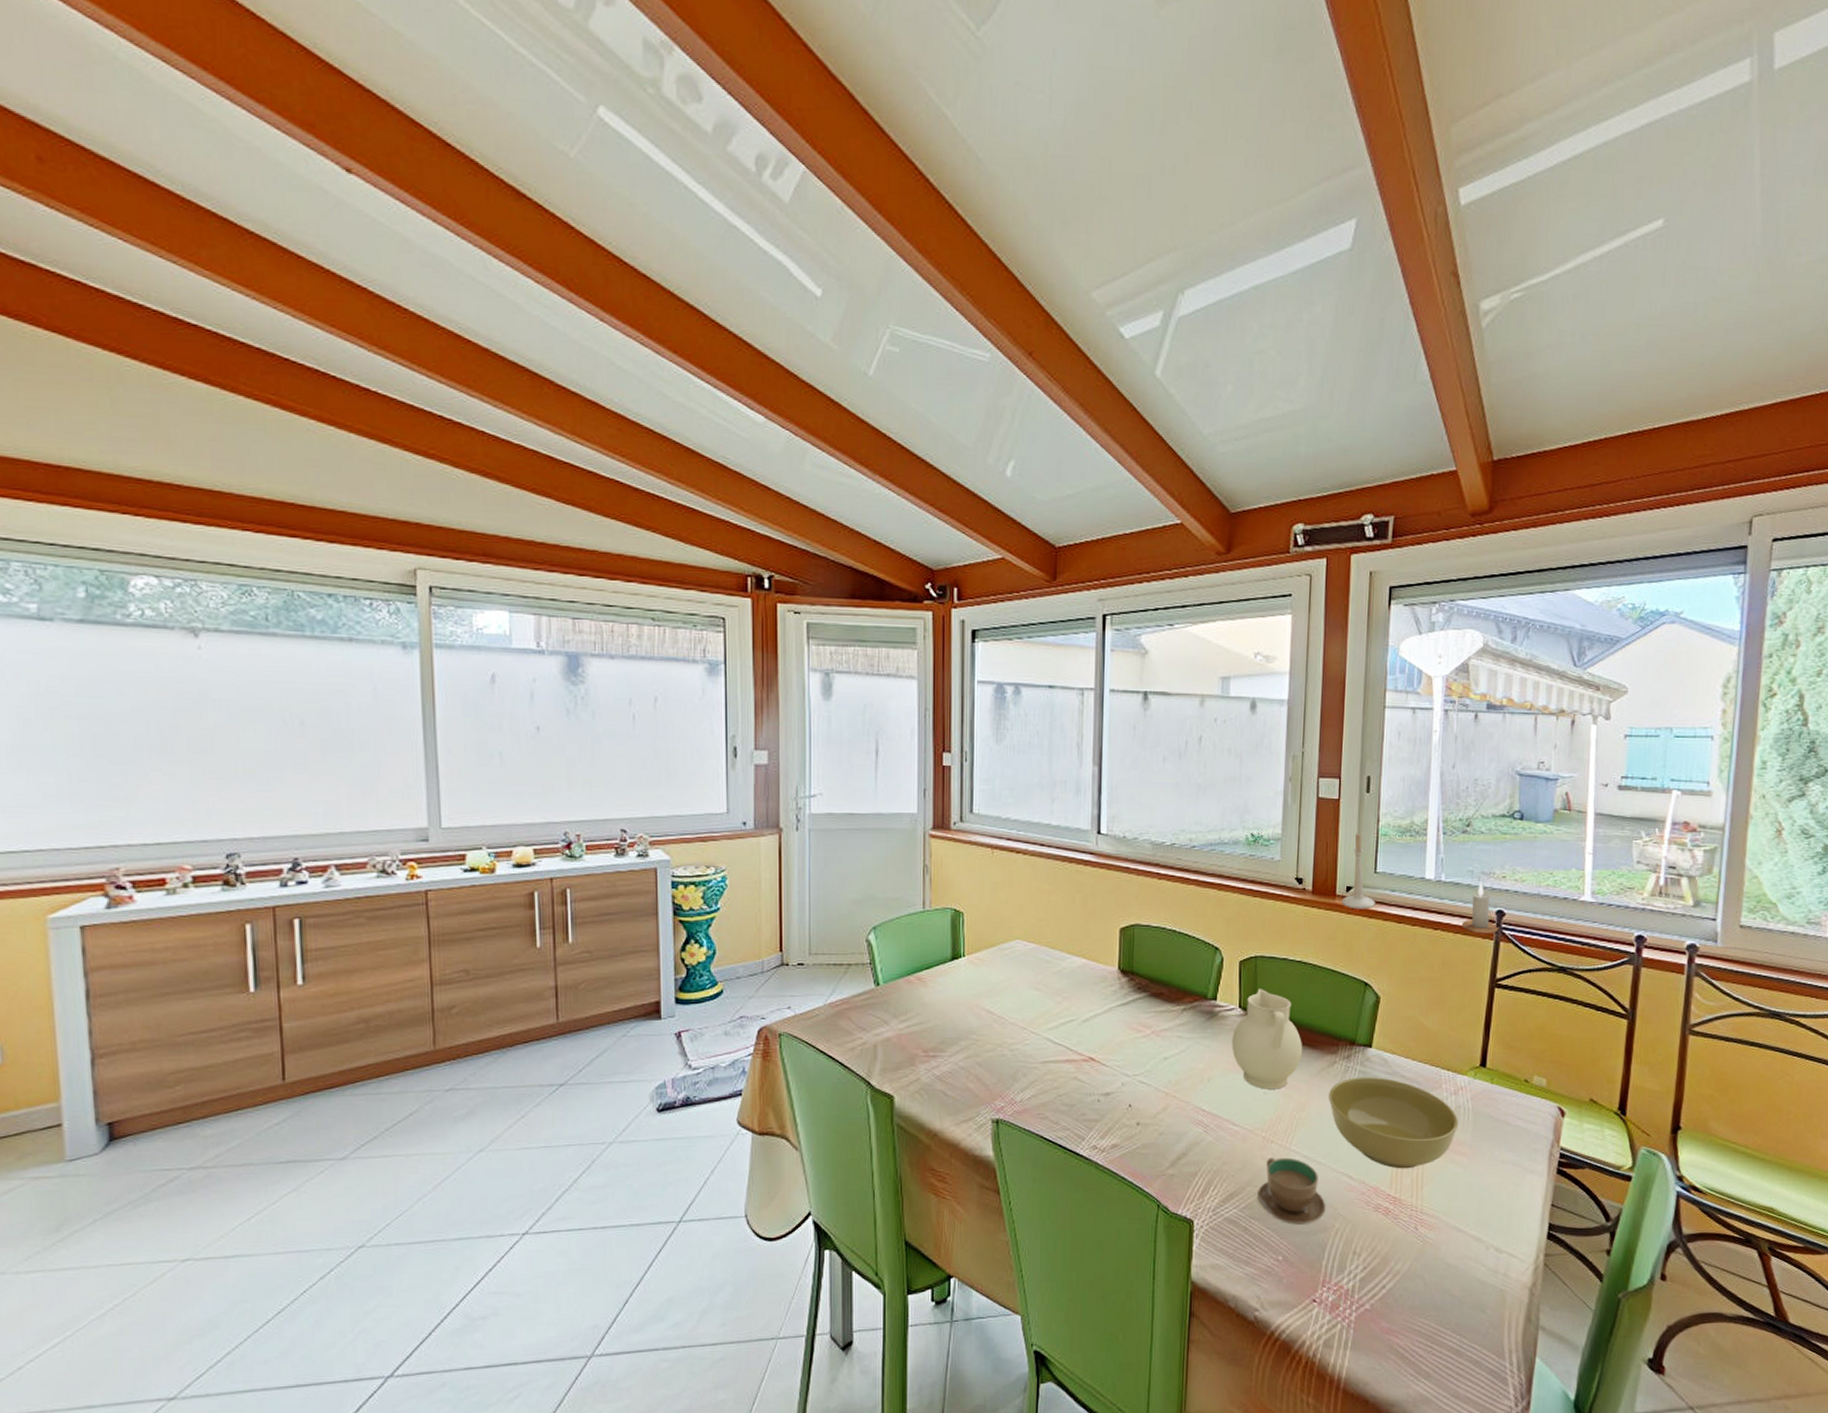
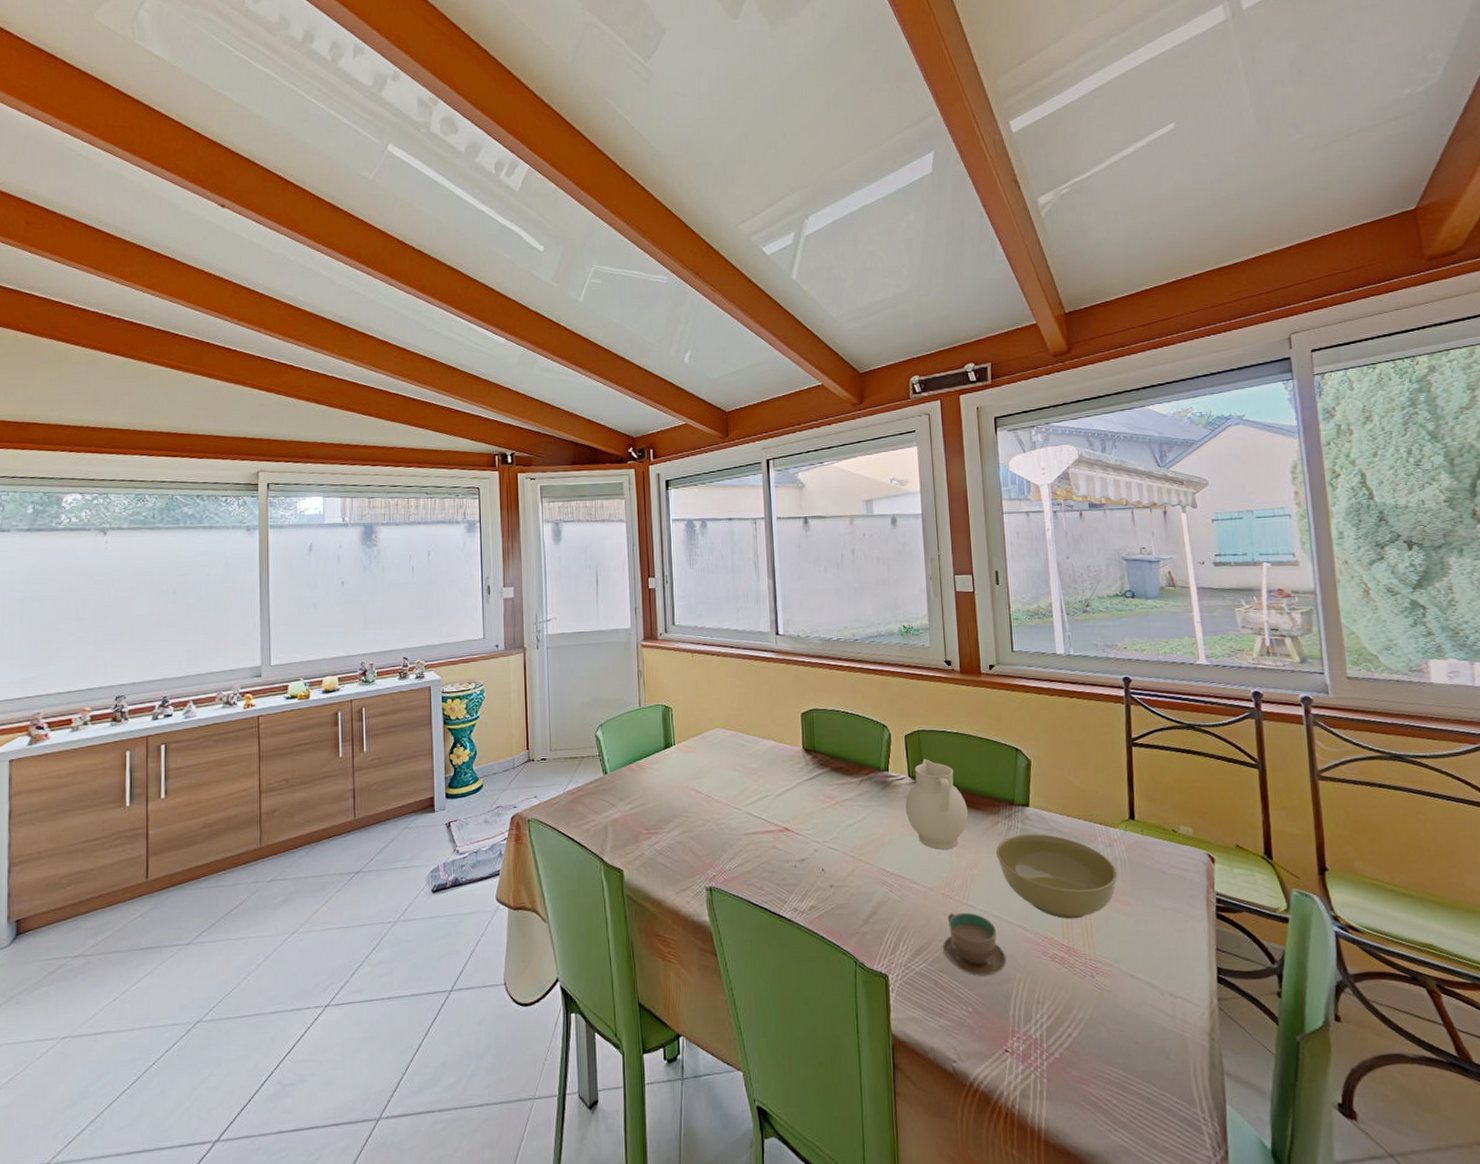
candlestick: present [1341,833,1375,910] -> none [986,618,1016,685]
candle: present [1461,883,1499,934] -> none [1093,654,1128,699]

